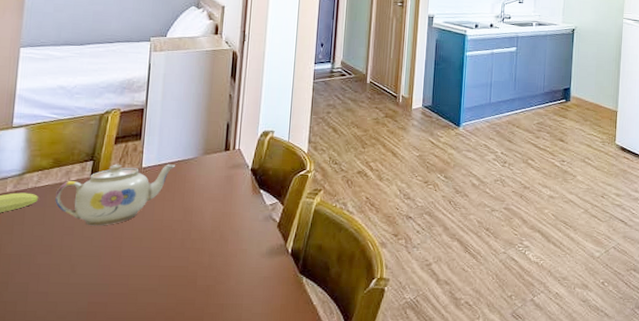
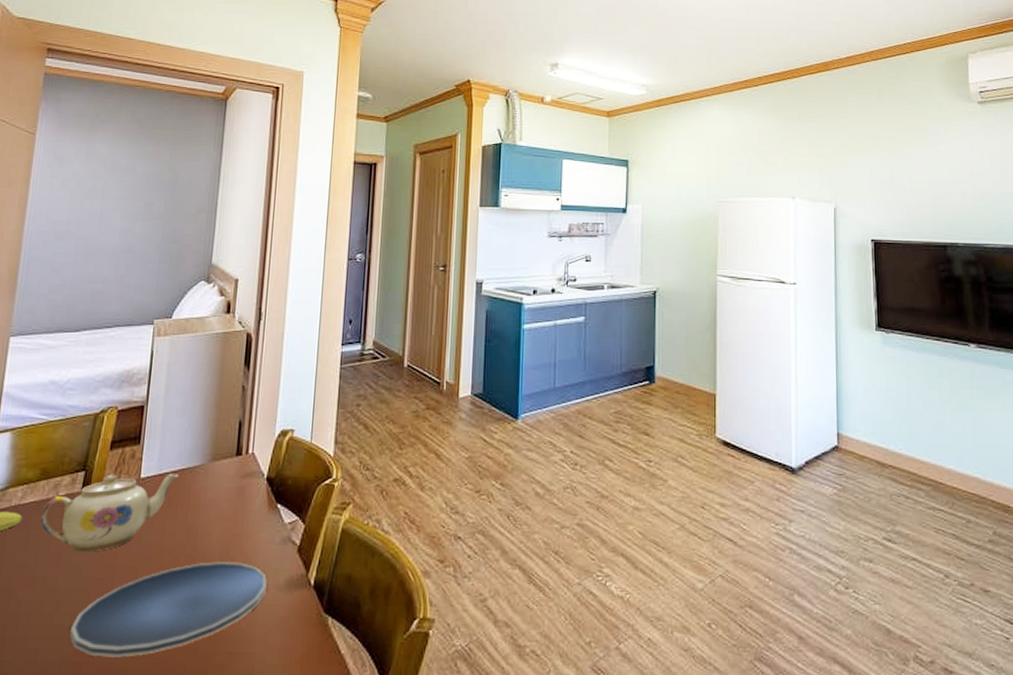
plate: none [85,234,252,308] -> present [70,562,267,657]

